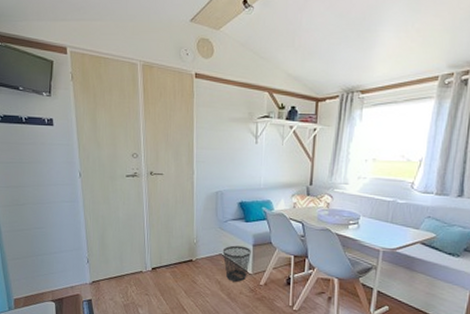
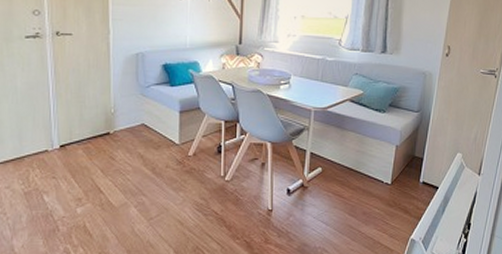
wastebasket: present [222,245,251,282] -> none [145,113,178,154]

